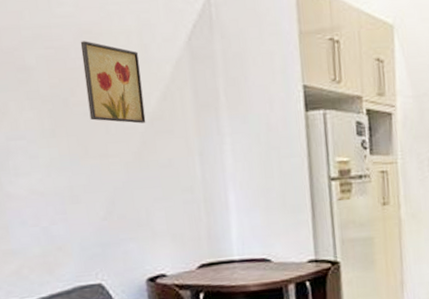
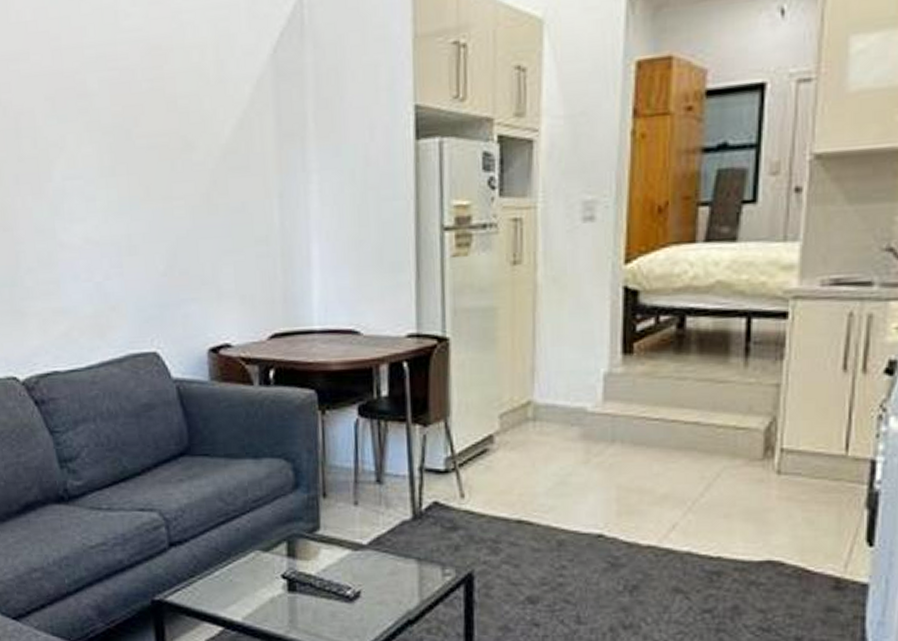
wall art: present [80,41,146,124] -> none [148,59,218,158]

